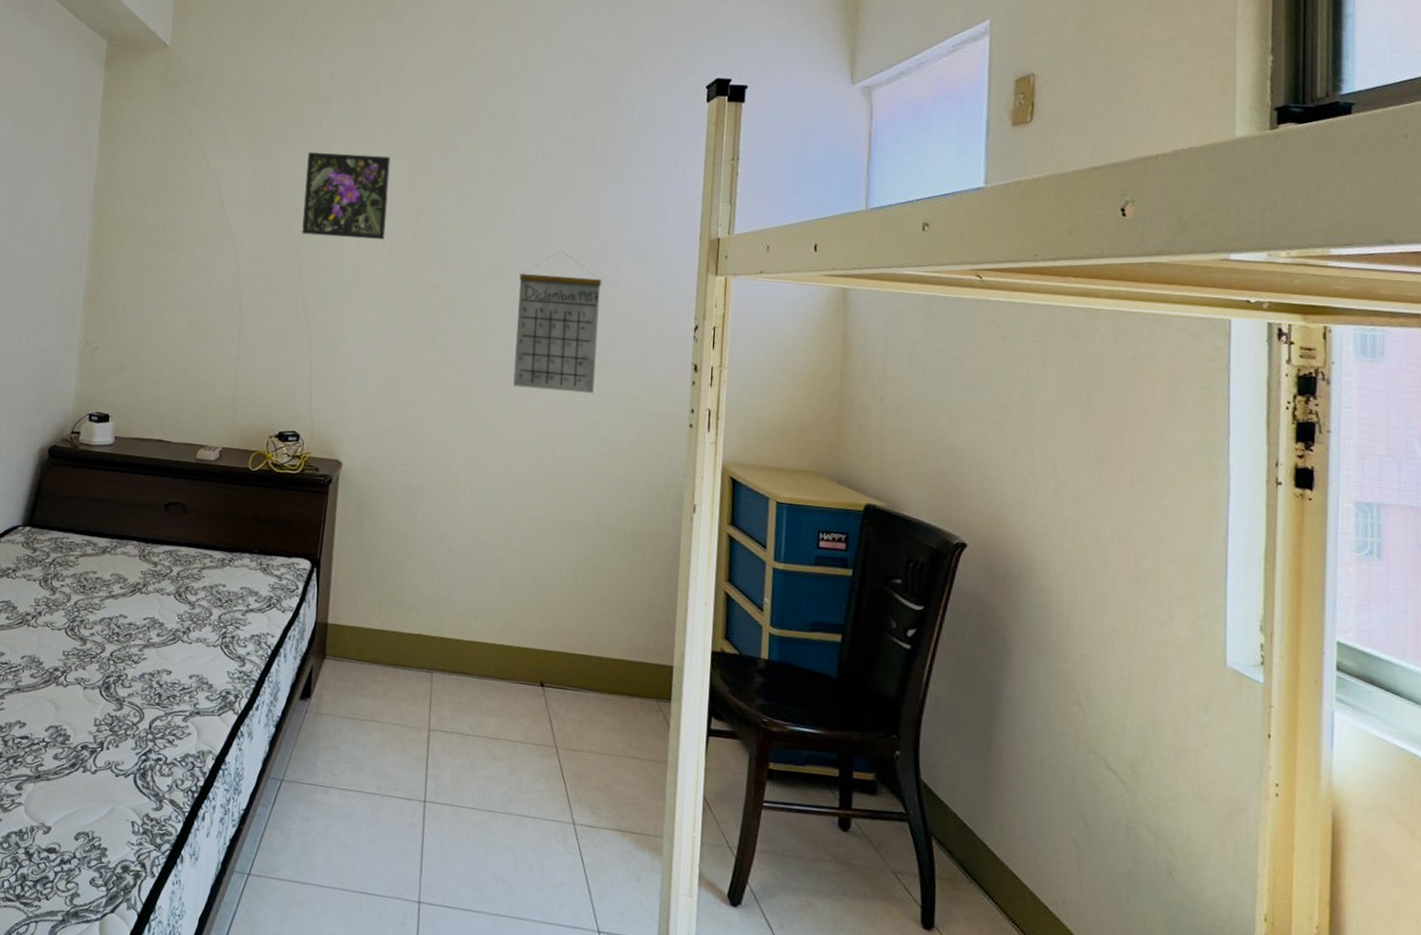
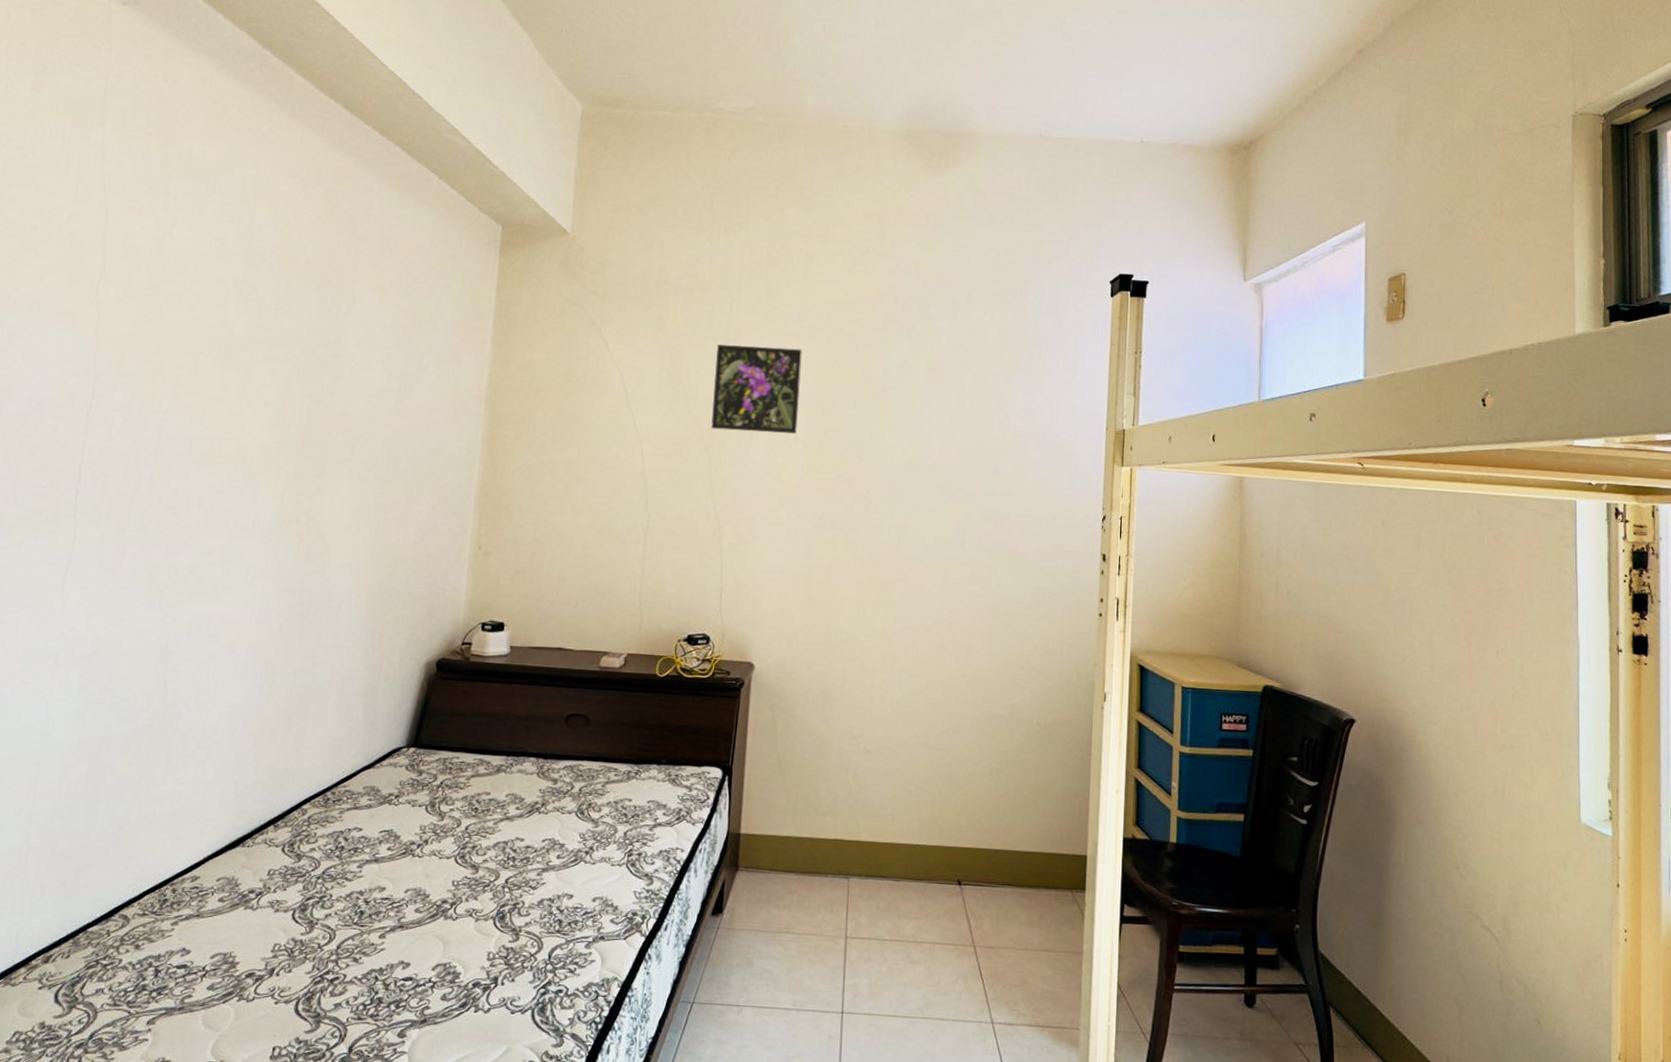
calendar: present [513,250,602,394] -> none [927,443,1014,586]

